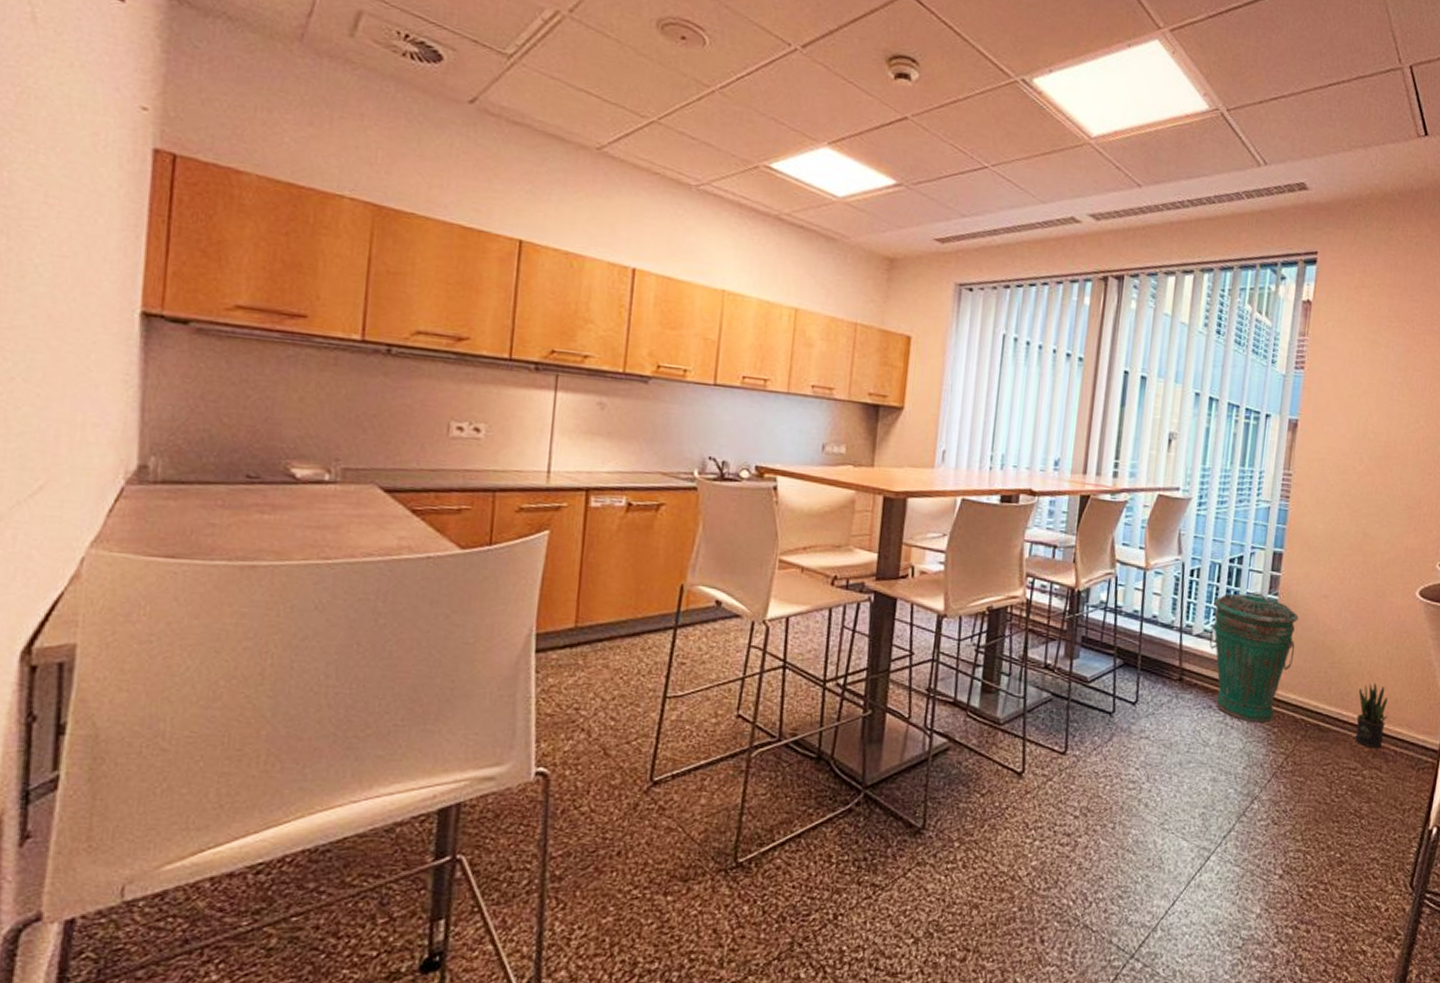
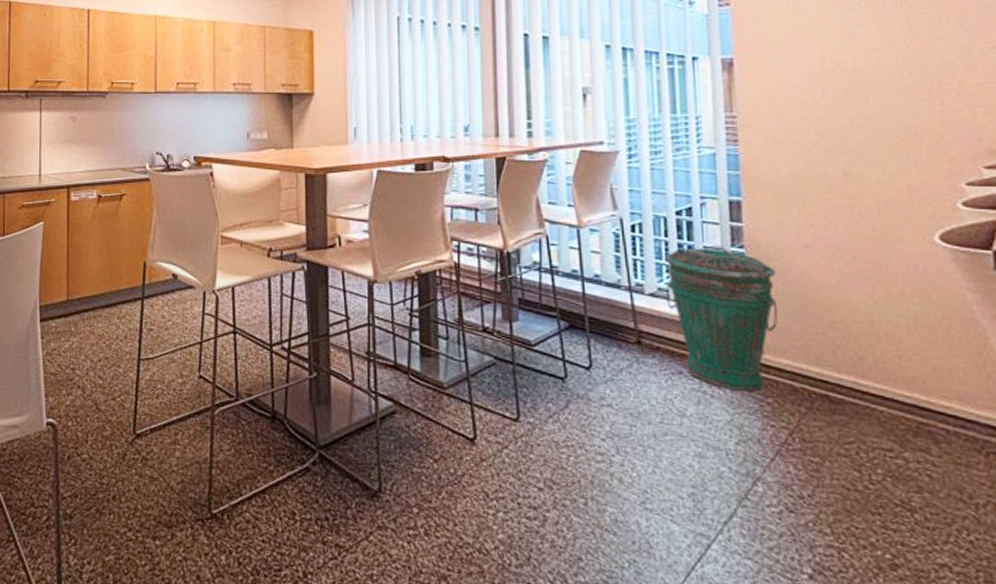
potted plant: present [1355,682,1389,749] -> none [877,345,927,426]

